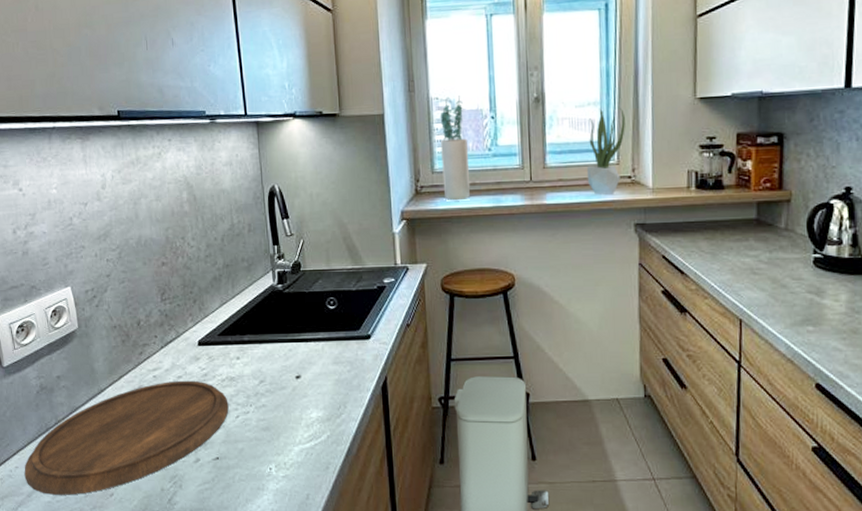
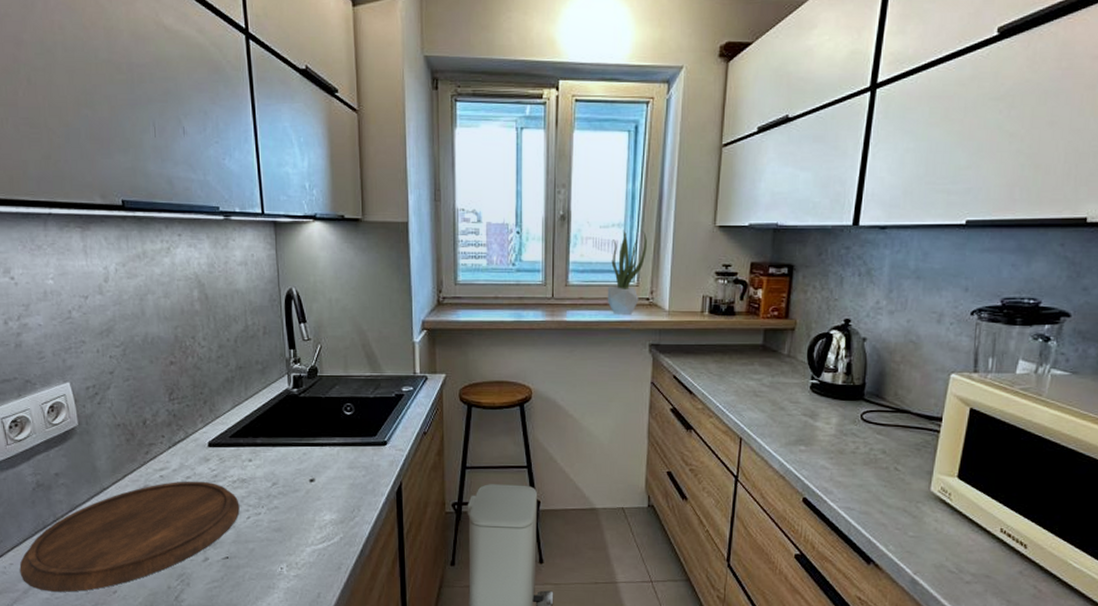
vase: present [440,96,471,201] -> none [465,208,493,314]

